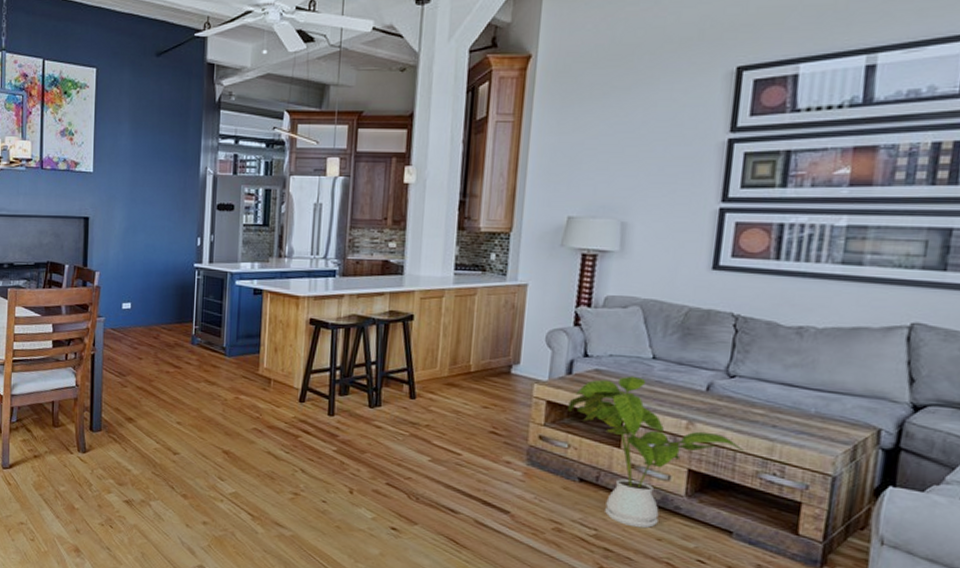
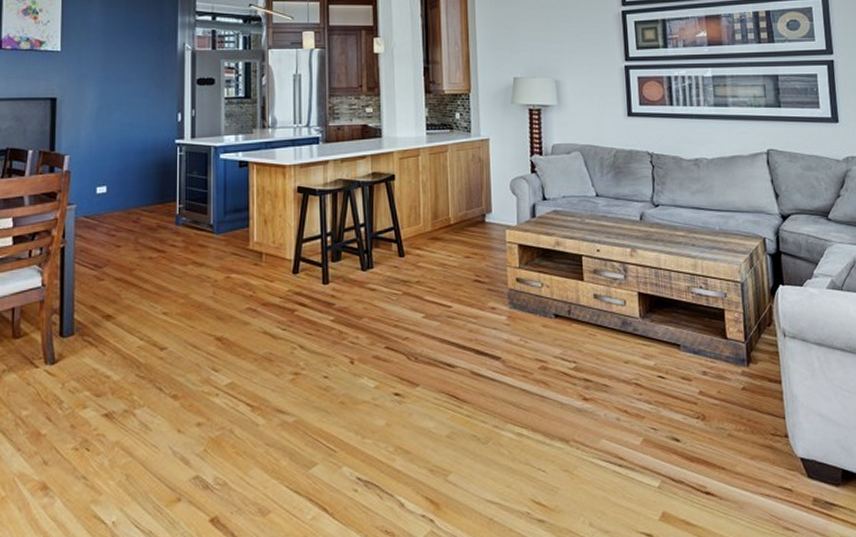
house plant: present [568,376,744,529] -> none [536,213,676,354]

